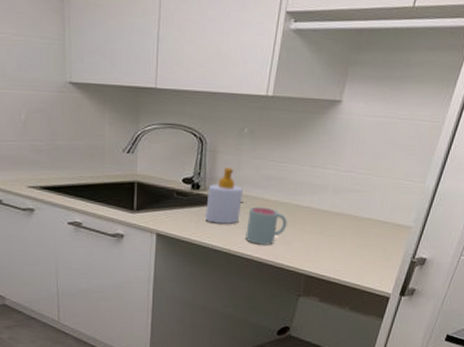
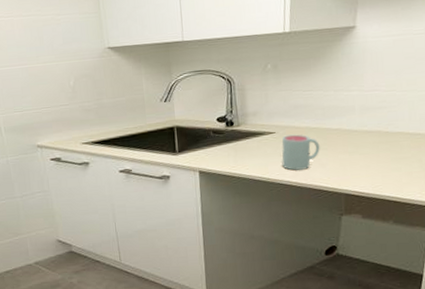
soap bottle: present [205,167,243,224] -> none [241,102,274,156]

